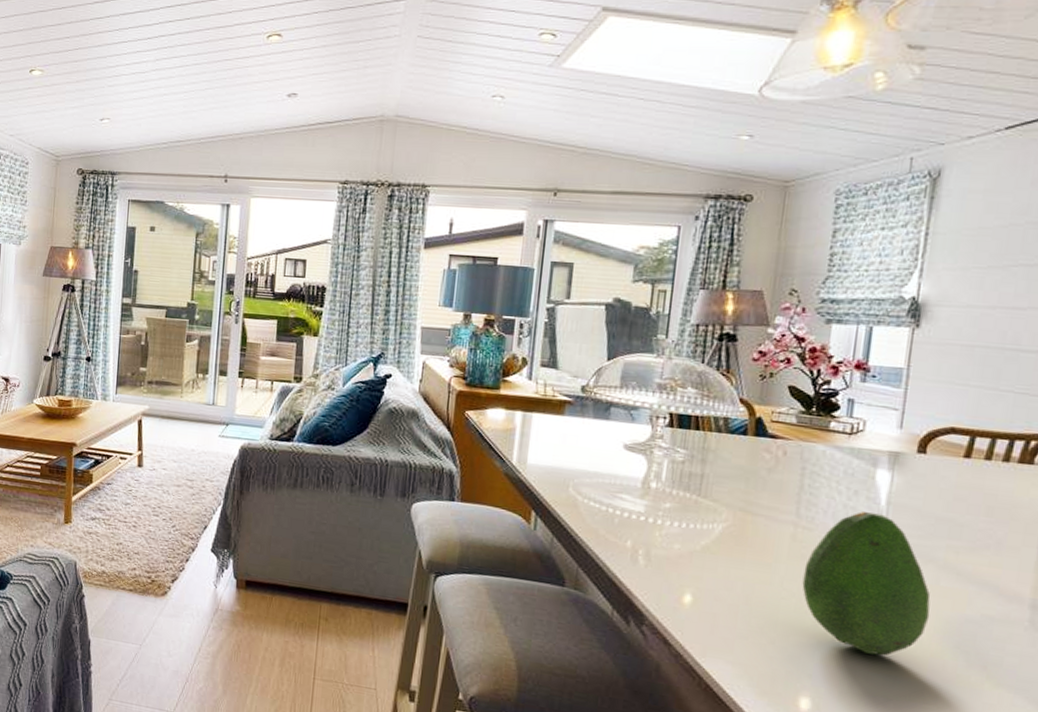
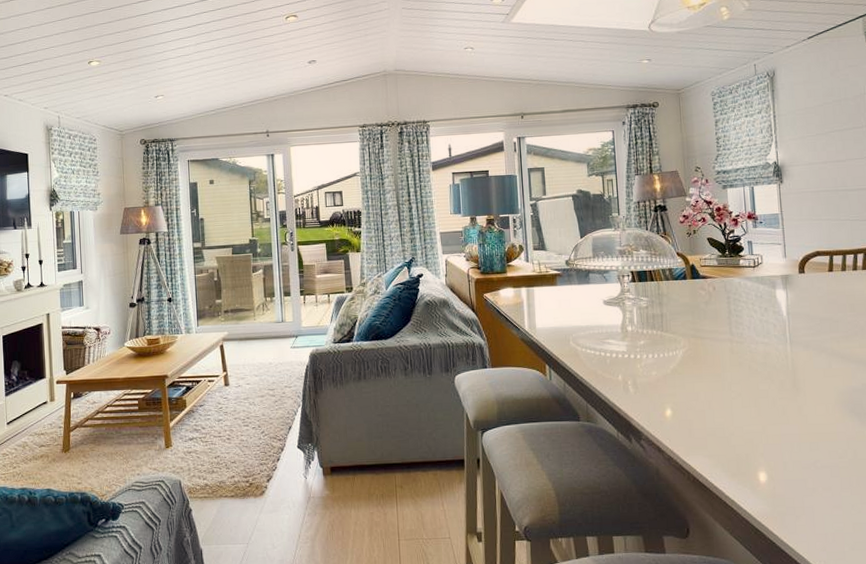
fruit: present [802,512,931,656] -> none [743,322,831,429]

